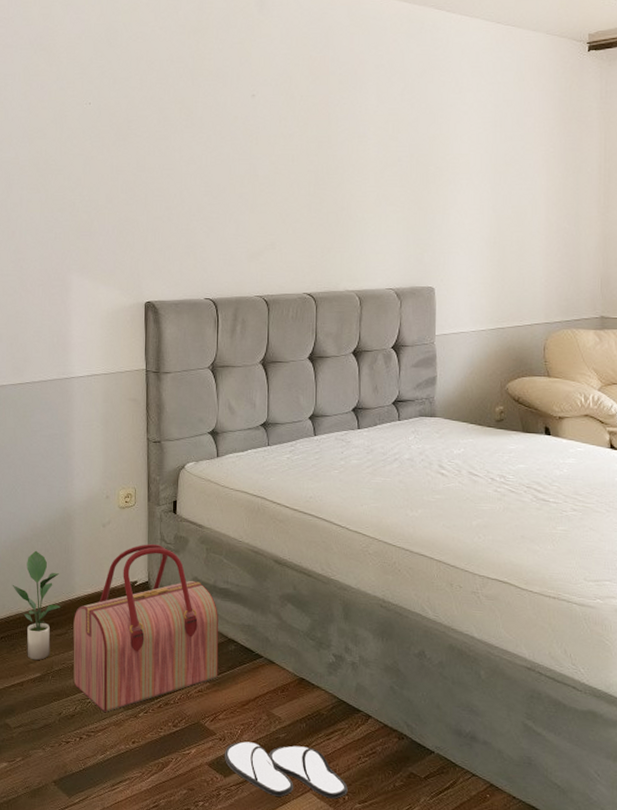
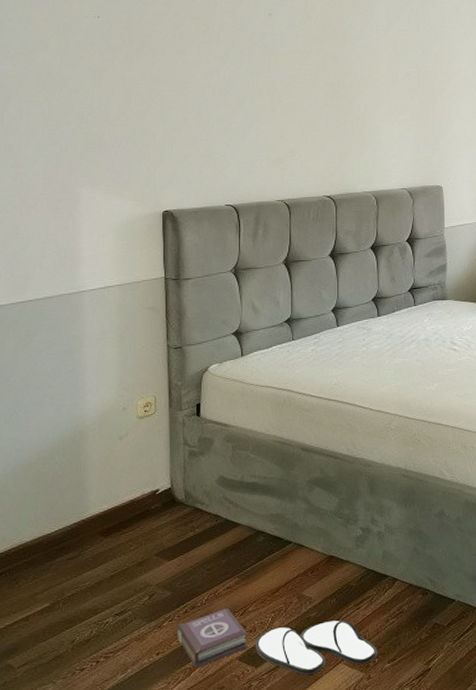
potted plant: present [12,550,61,661] -> none [13,474,73,591]
handbag: present [73,544,219,712] -> none [87,449,247,629]
book: none [151,710,218,765] -> present [176,607,248,669]

